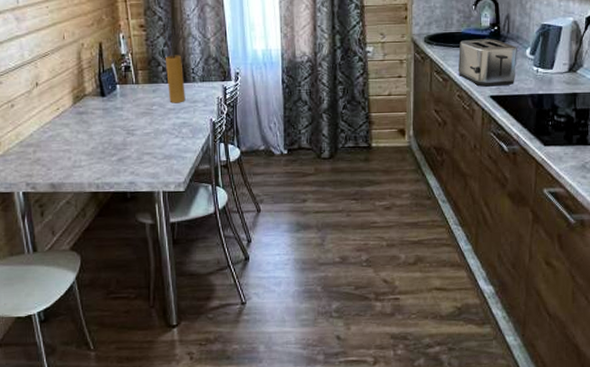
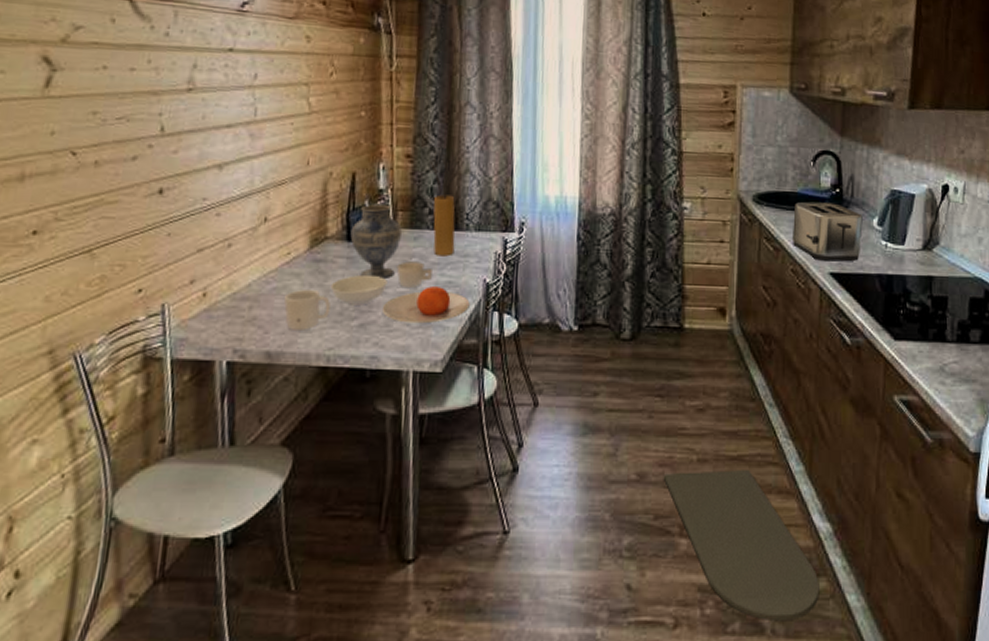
mug: none [59,135,94,166] -> present [284,289,331,330]
bowl: none [93,121,136,145] -> present [330,274,387,306]
ceramic jug: none [103,66,143,124] -> present [350,204,402,280]
plate: none [134,127,201,156] -> present [381,286,470,324]
cup: none [142,109,170,130] -> present [396,261,432,289]
door mat: none [360,251,485,357] -> present [663,470,820,622]

